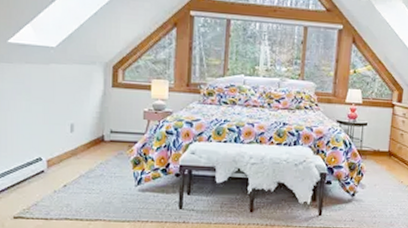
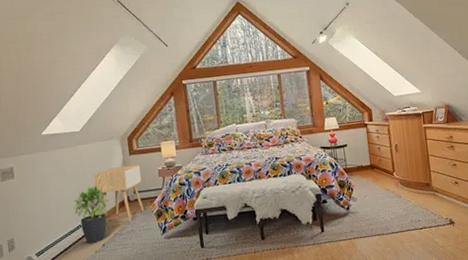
potted plant: none [35,114,79,182] -> present [74,185,109,244]
nightstand: none [63,98,123,166] -> present [92,164,145,223]

